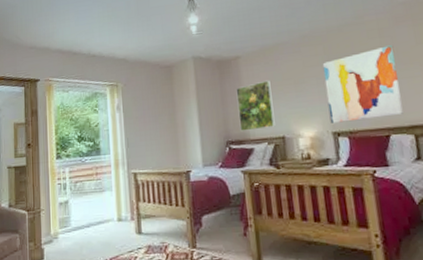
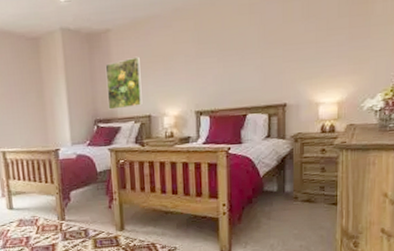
wall art: present [322,45,403,123] -> none [192,22,262,102]

